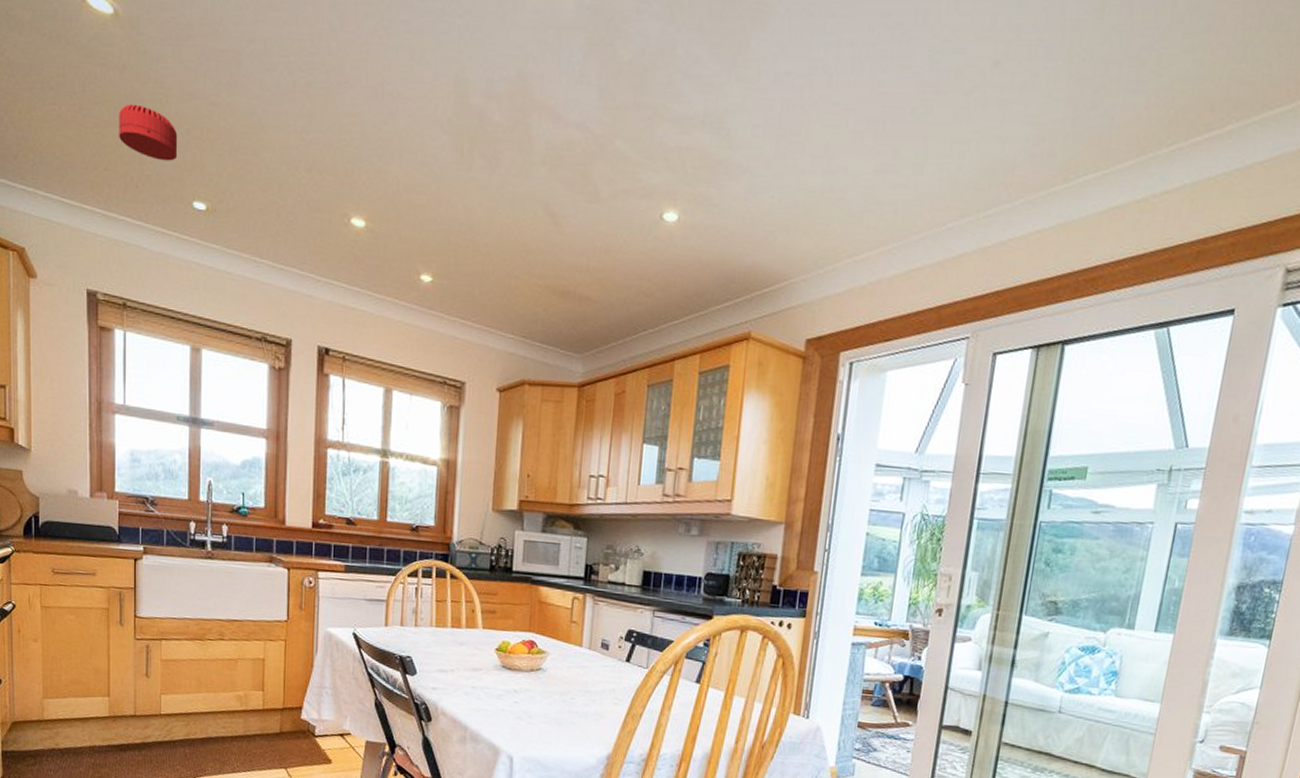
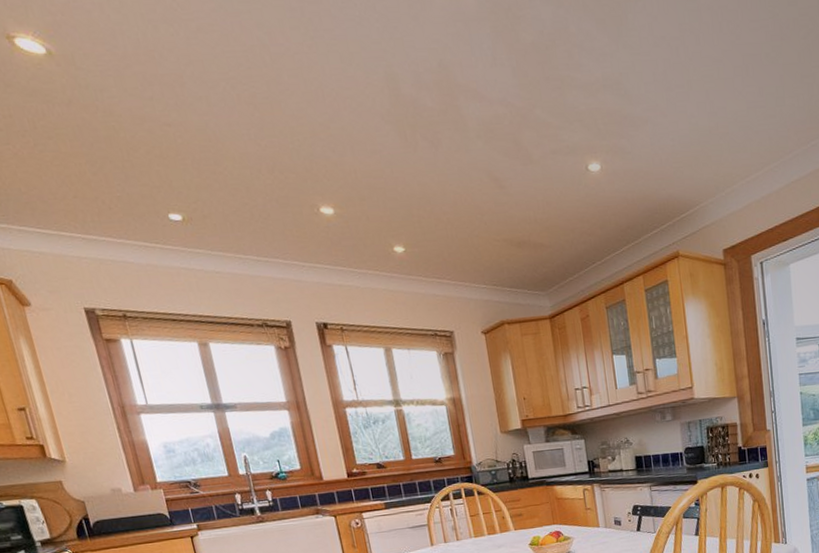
smoke detector: present [119,103,178,161] -> none [75,133,144,182]

